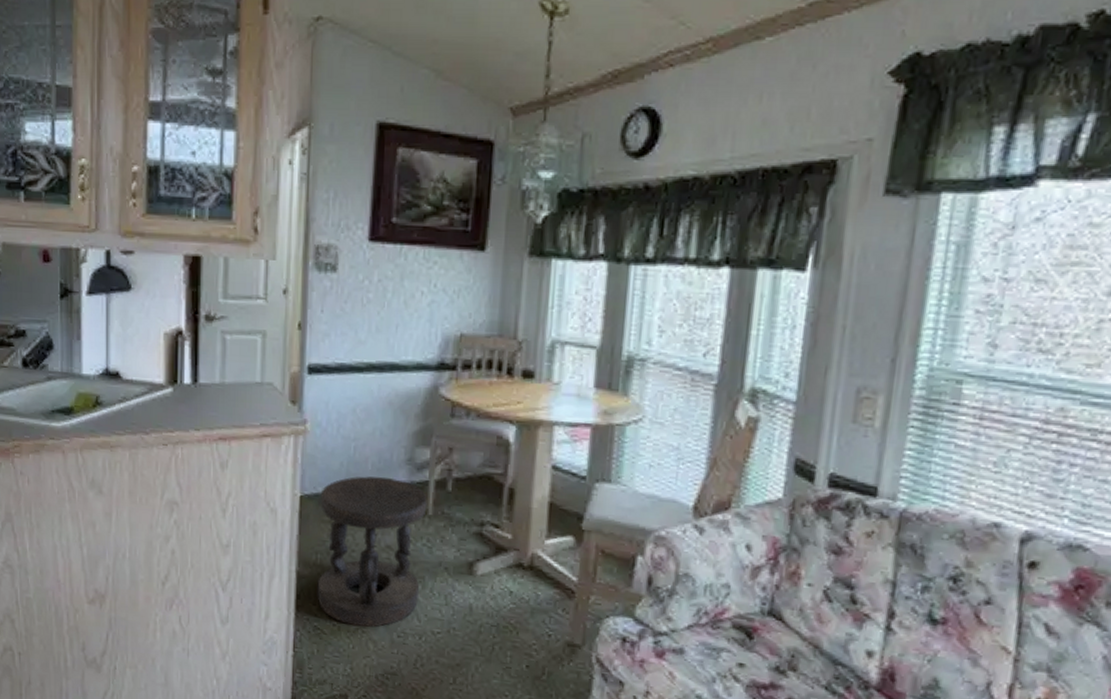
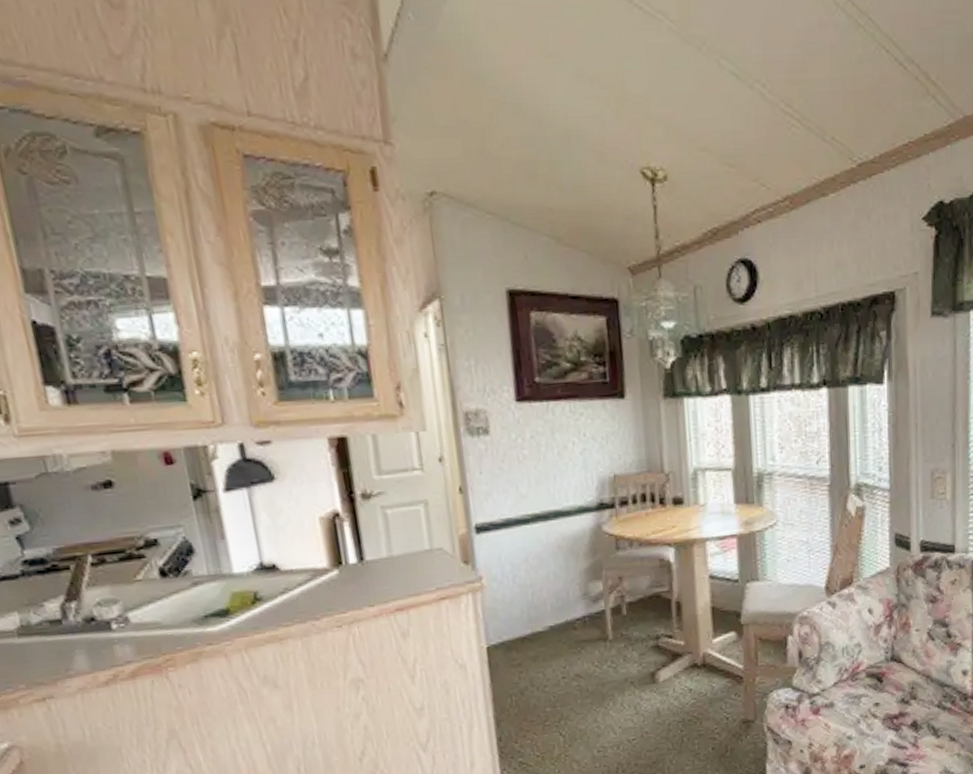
stool: present [317,476,428,627] -> none [506,614,612,753]

